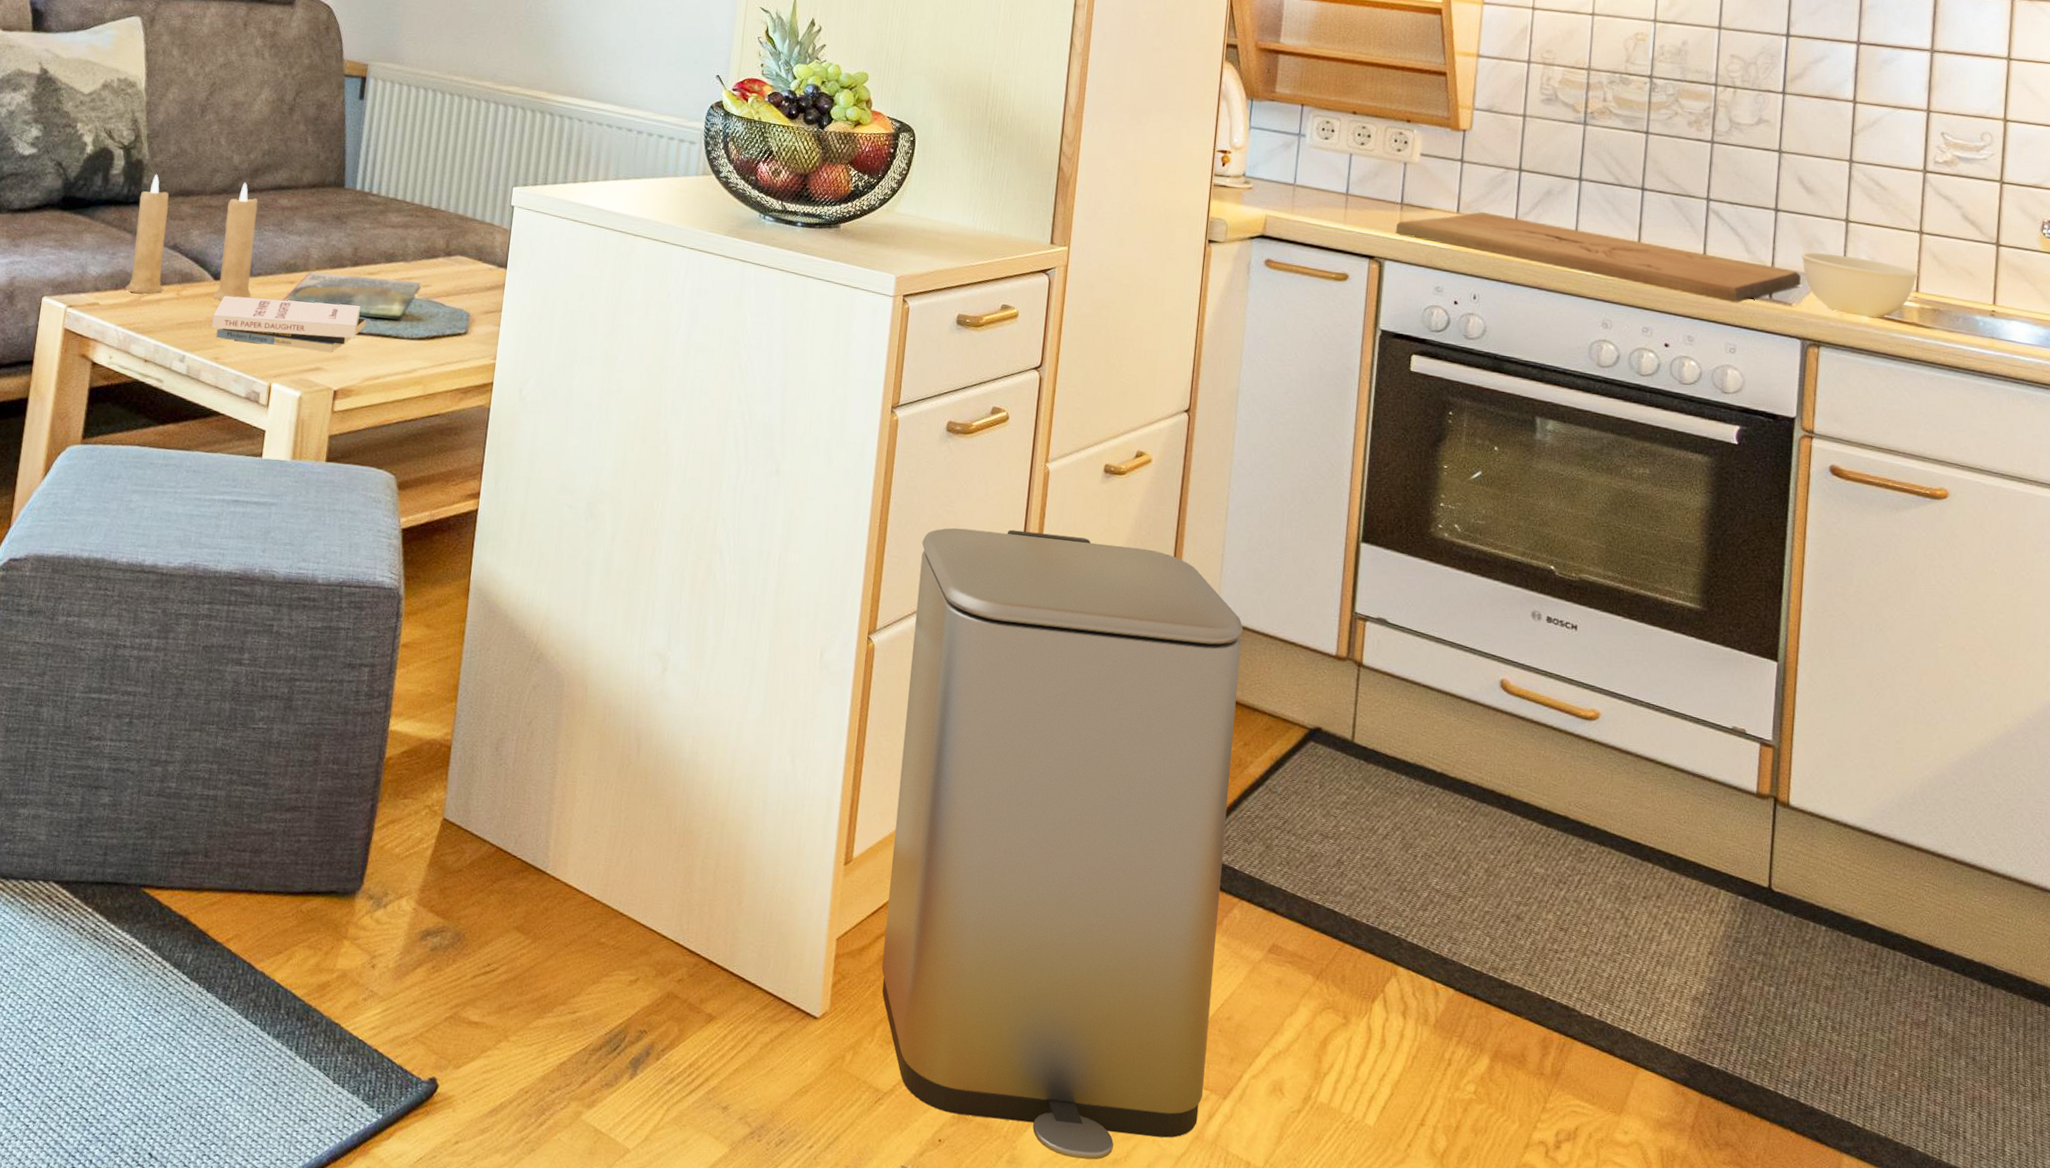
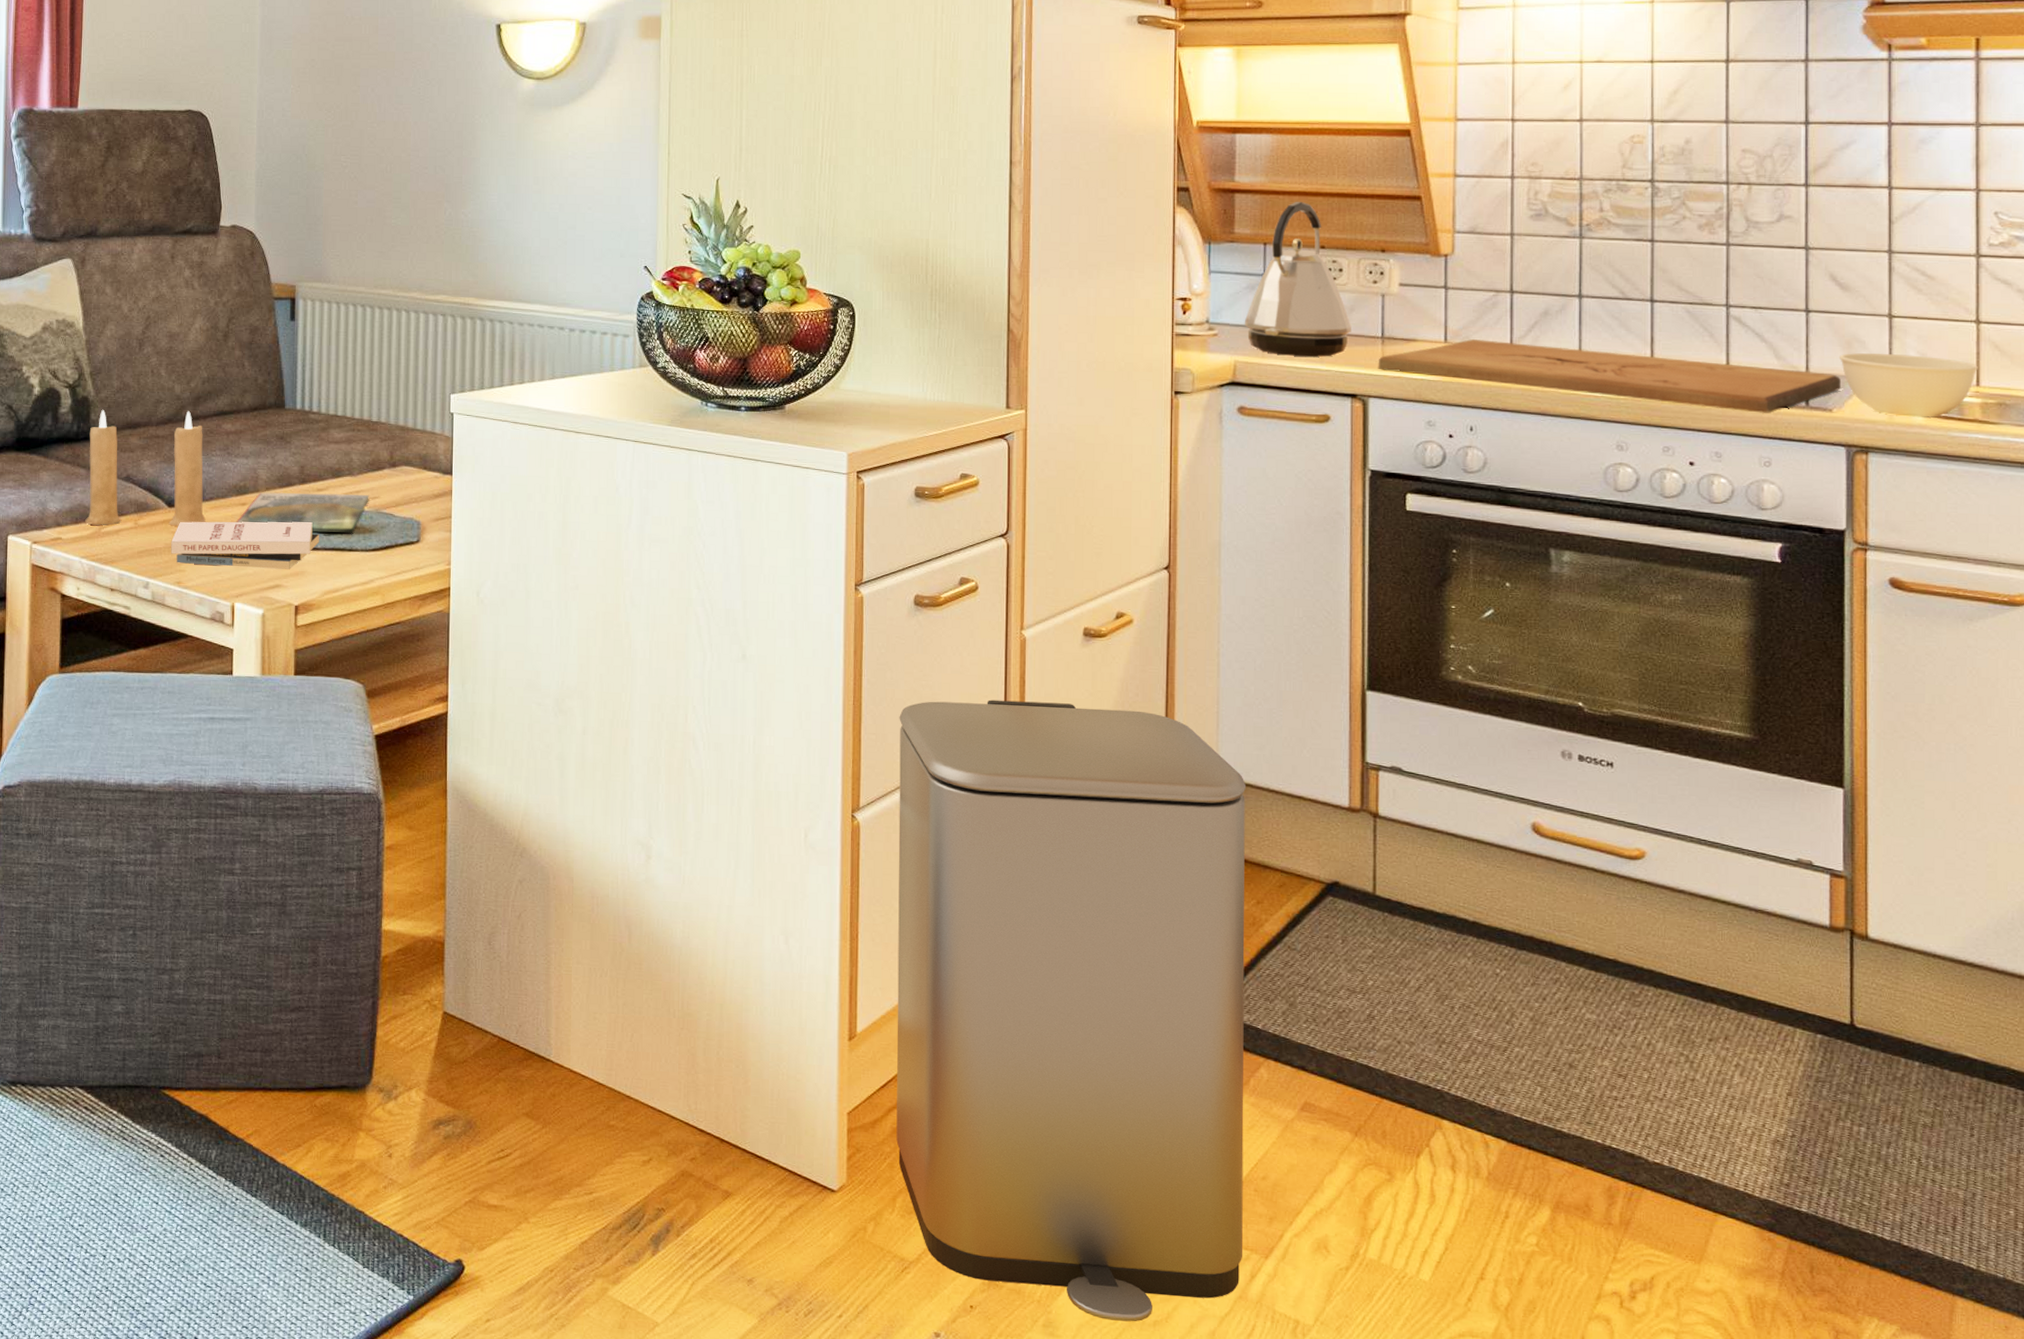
kettle: none [1277,67,1375,218] -> present [1244,201,1351,357]

